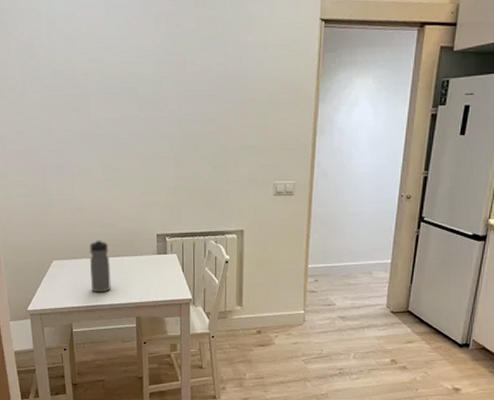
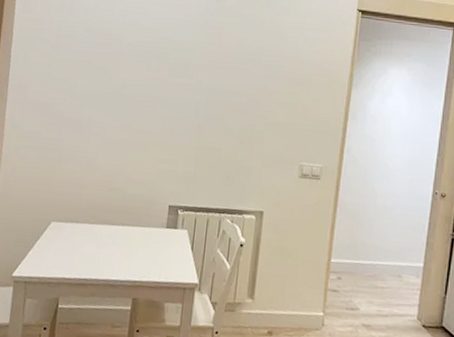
water bottle: present [89,239,111,293] -> none [88,203,115,265]

